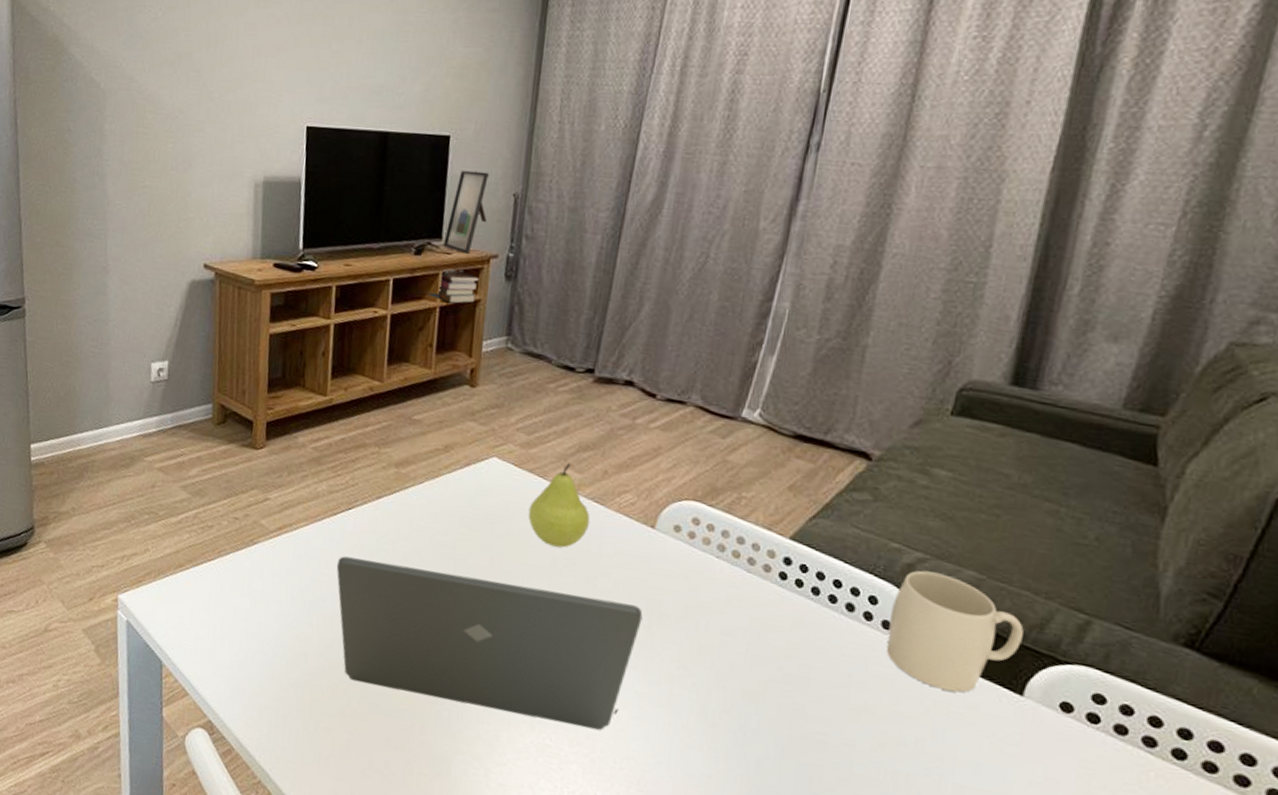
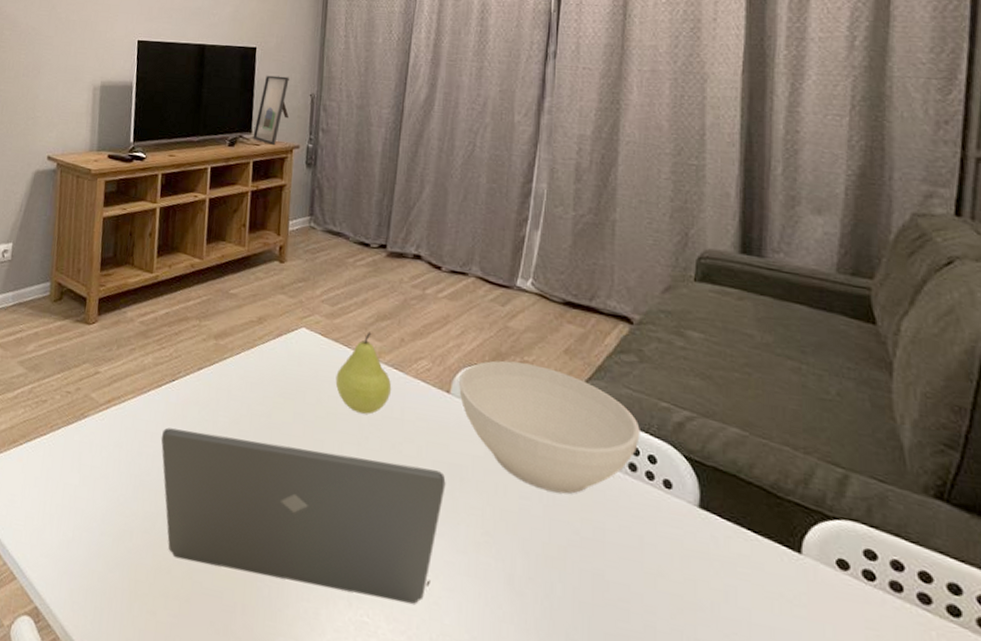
books: present [428,269,479,304] -> none [241,158,284,188]
bowl: none [665,496,864,632] -> present [459,360,640,494]
mug: present [886,570,1024,693] -> none [670,428,791,552]

